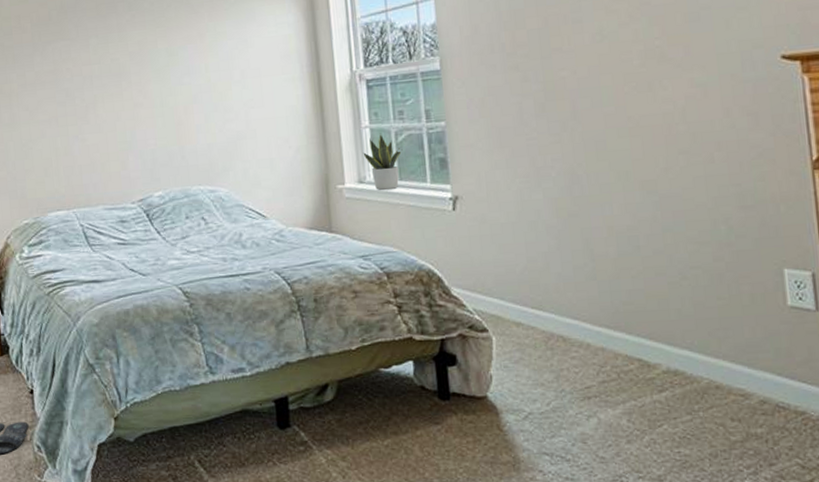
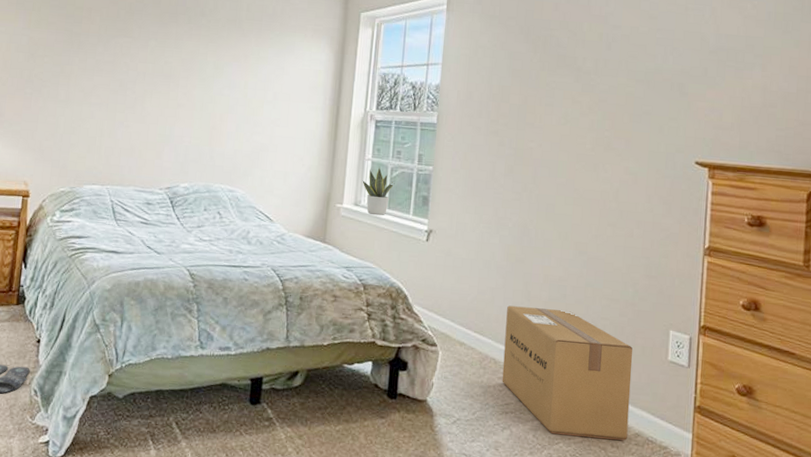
box: none [567,265,750,416] -> present [502,305,633,440]

